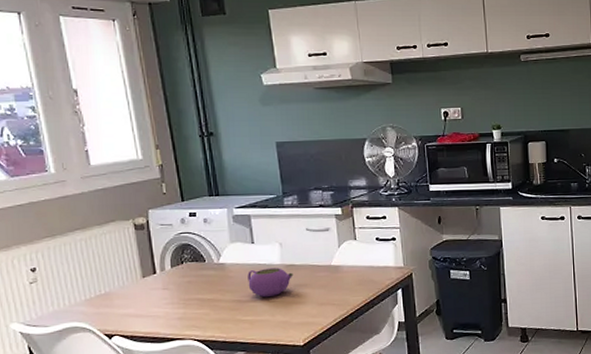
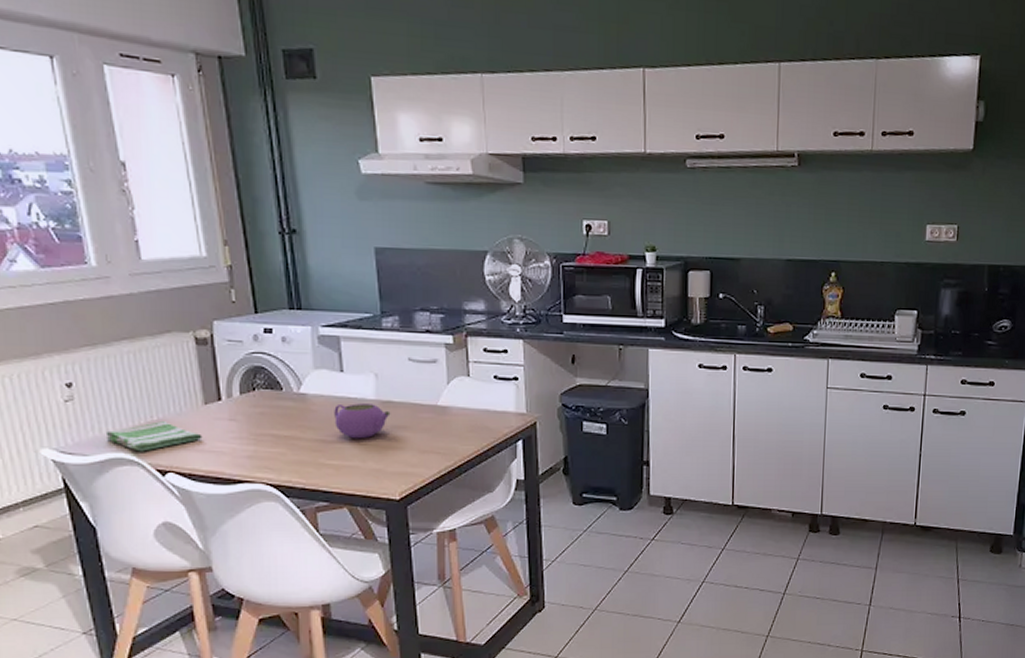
dish towel: none [63,294,141,320] -> present [105,421,203,452]

